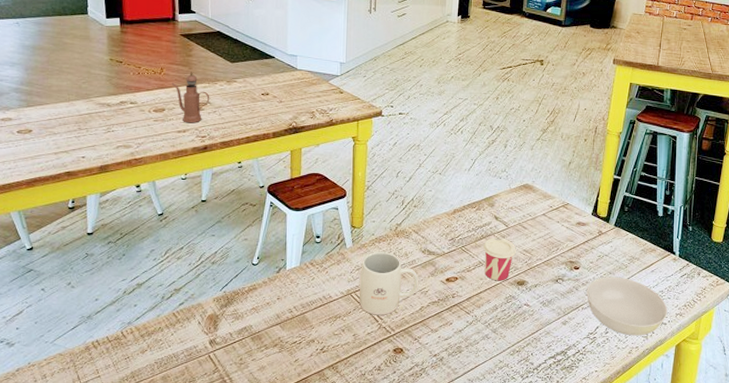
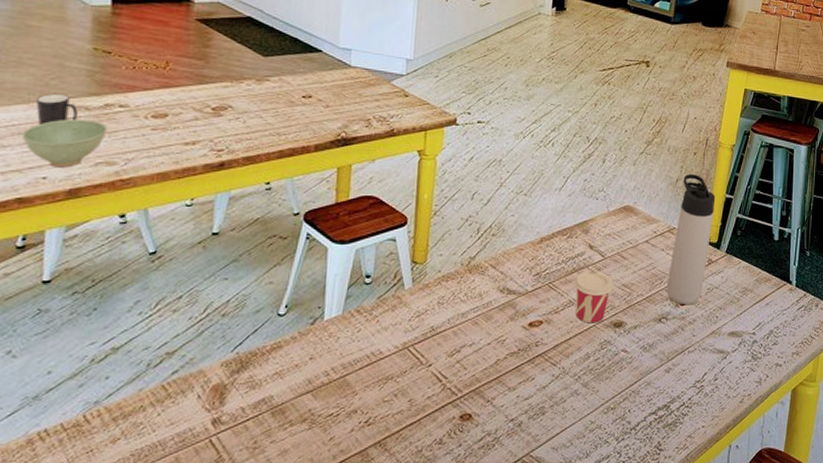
bowl: none [66,113,124,150] -> present [21,119,108,168]
mug: none [73,94,102,118] -> present [35,93,78,126]
coffeepot: present [171,71,210,123] -> none [179,66,232,133]
mug: present [359,252,419,315] -> none [418,293,496,374]
thermos bottle: none [562,158,605,269] -> present [666,174,716,305]
bowl: present [586,276,668,336] -> none [693,312,784,382]

